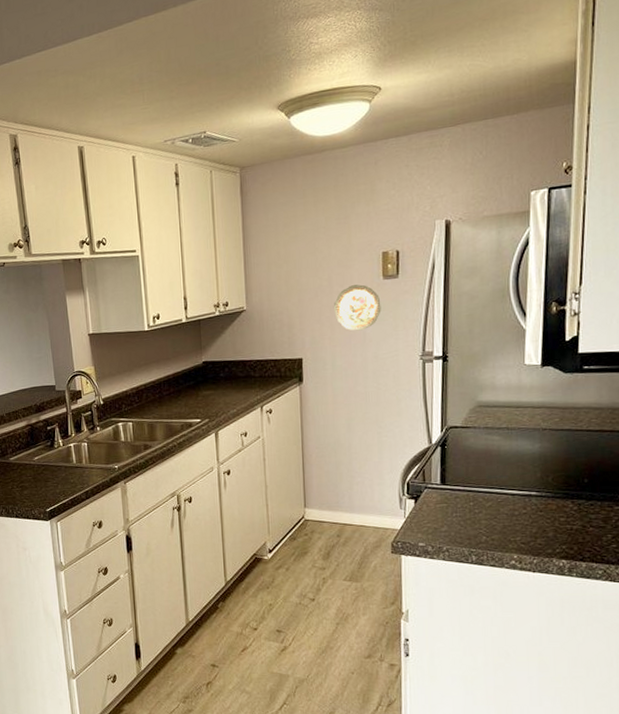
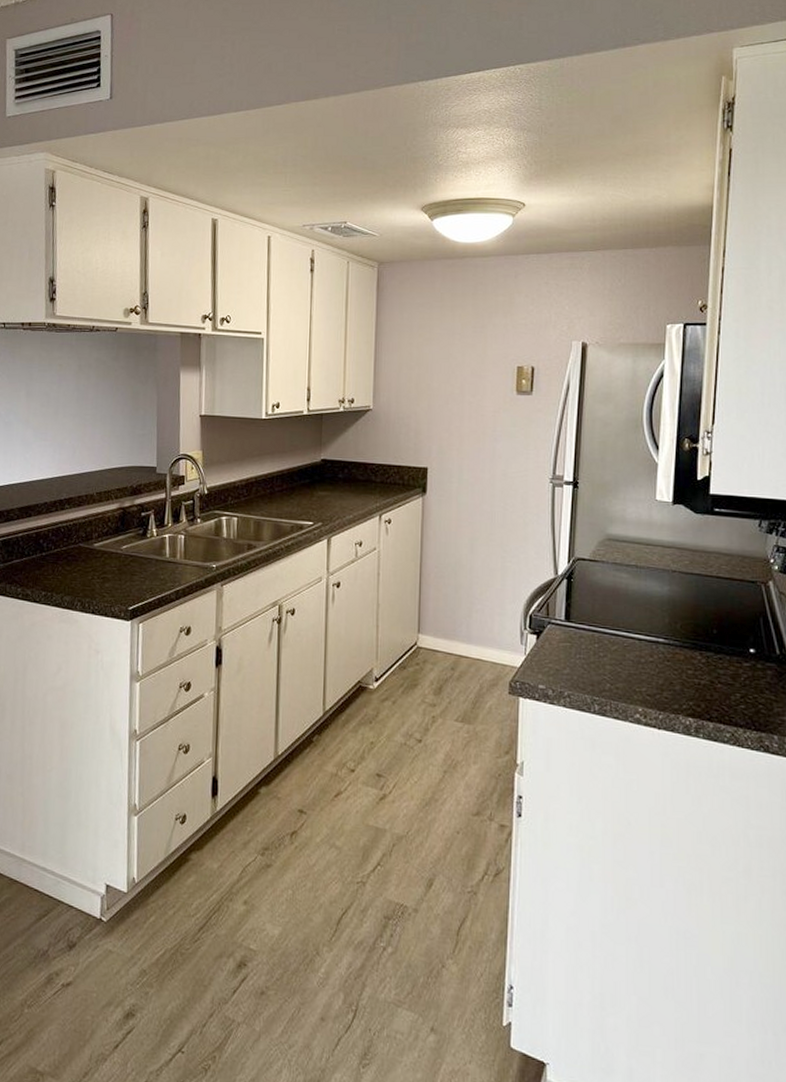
decorative plate: present [333,284,381,331] -> none [463,397,513,445]

